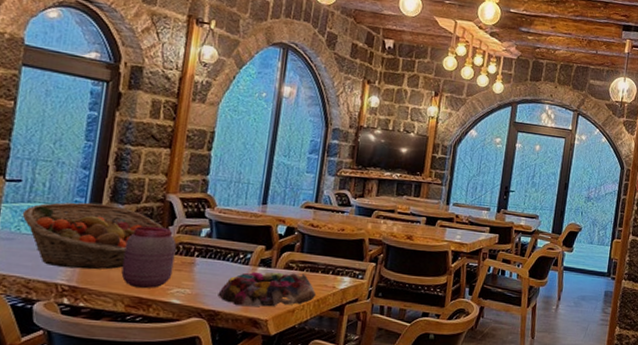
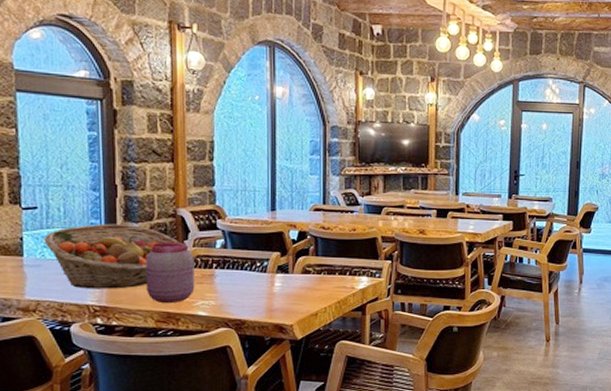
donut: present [218,271,316,307] -> none [241,277,337,312]

